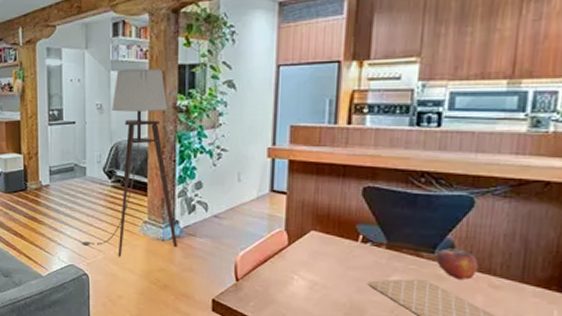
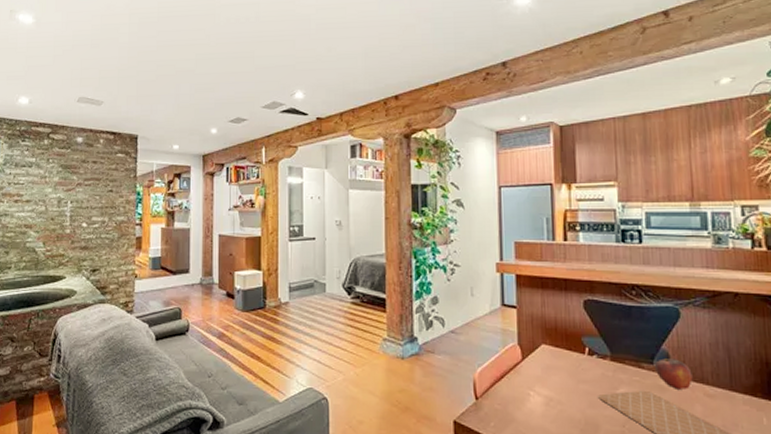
floor lamp: present [81,68,177,257] -> none [320,187,417,378]

